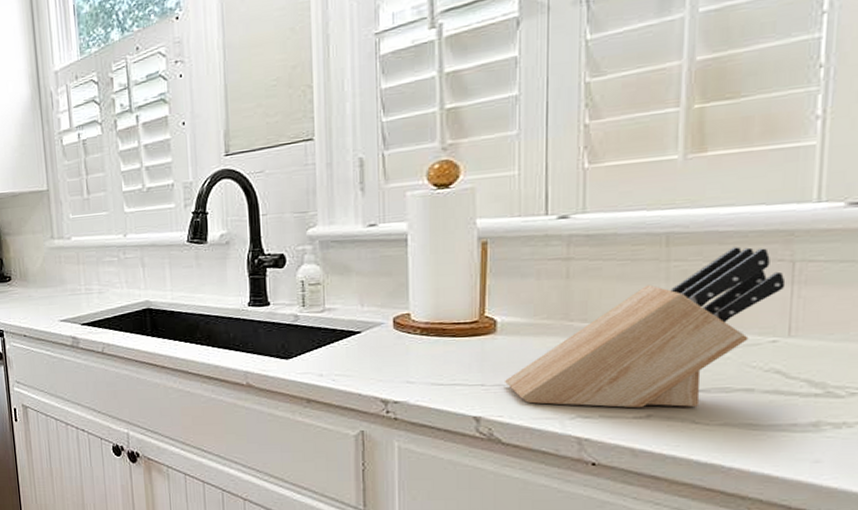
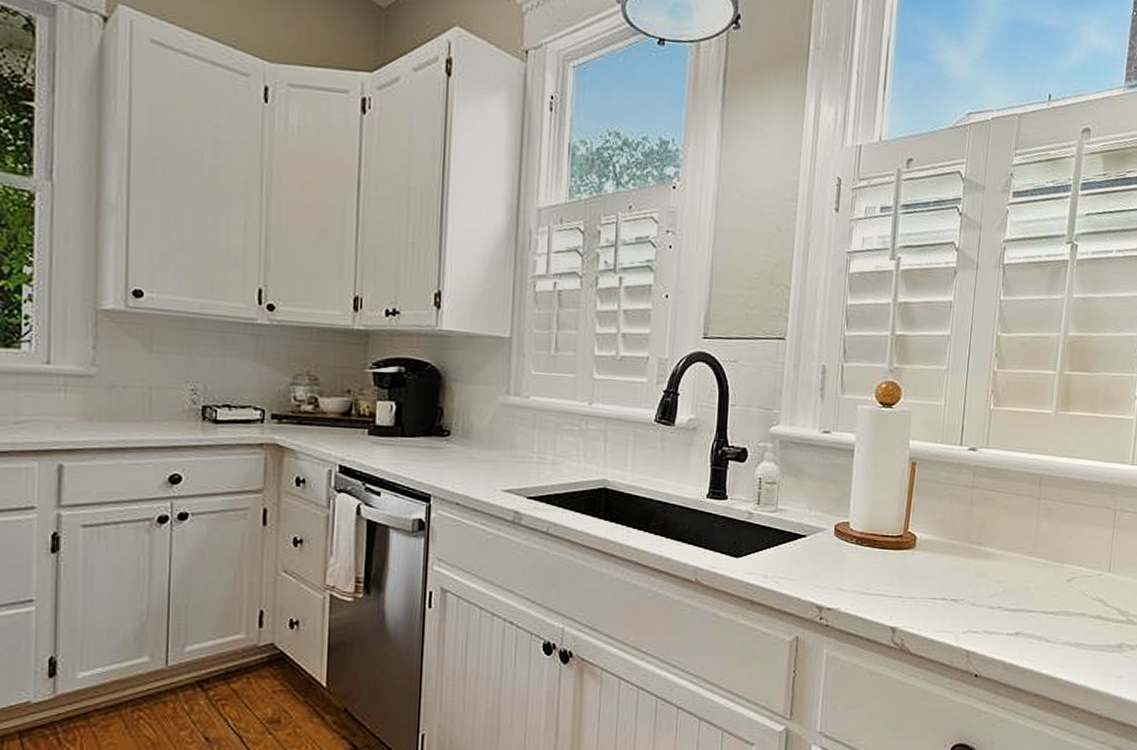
knife block: present [505,247,786,408] -> none [918,493,1110,627]

